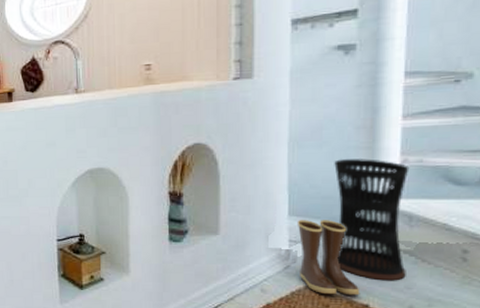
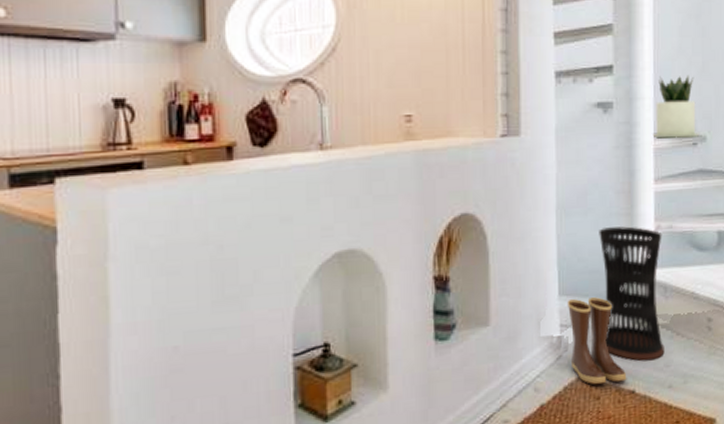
planter: none [403,11,465,77] -> present [652,74,700,139]

